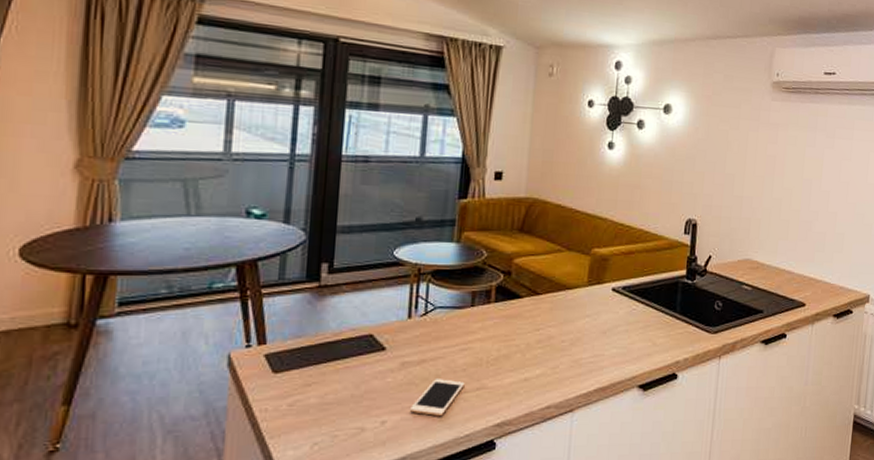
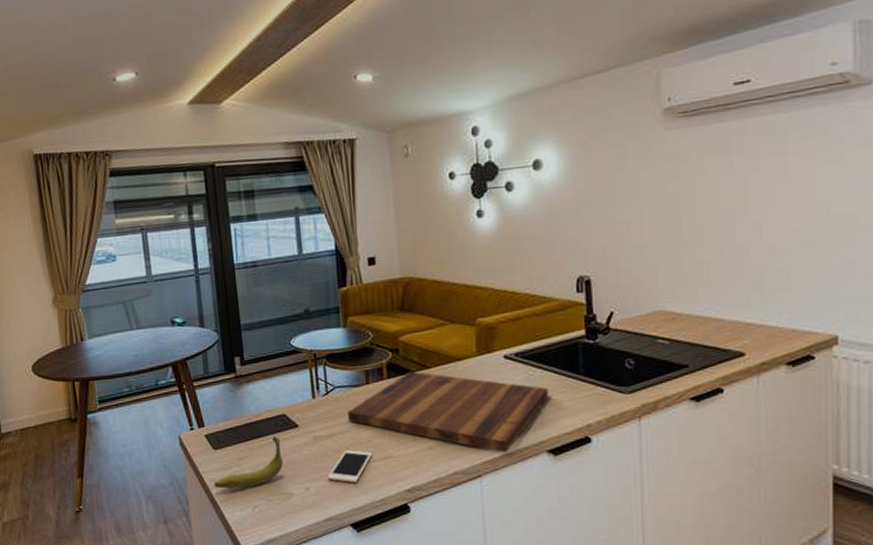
banana: none [265,360,361,421] -> present [214,436,283,489]
cutting board: none [445,296,648,387] -> present [348,371,549,453]

